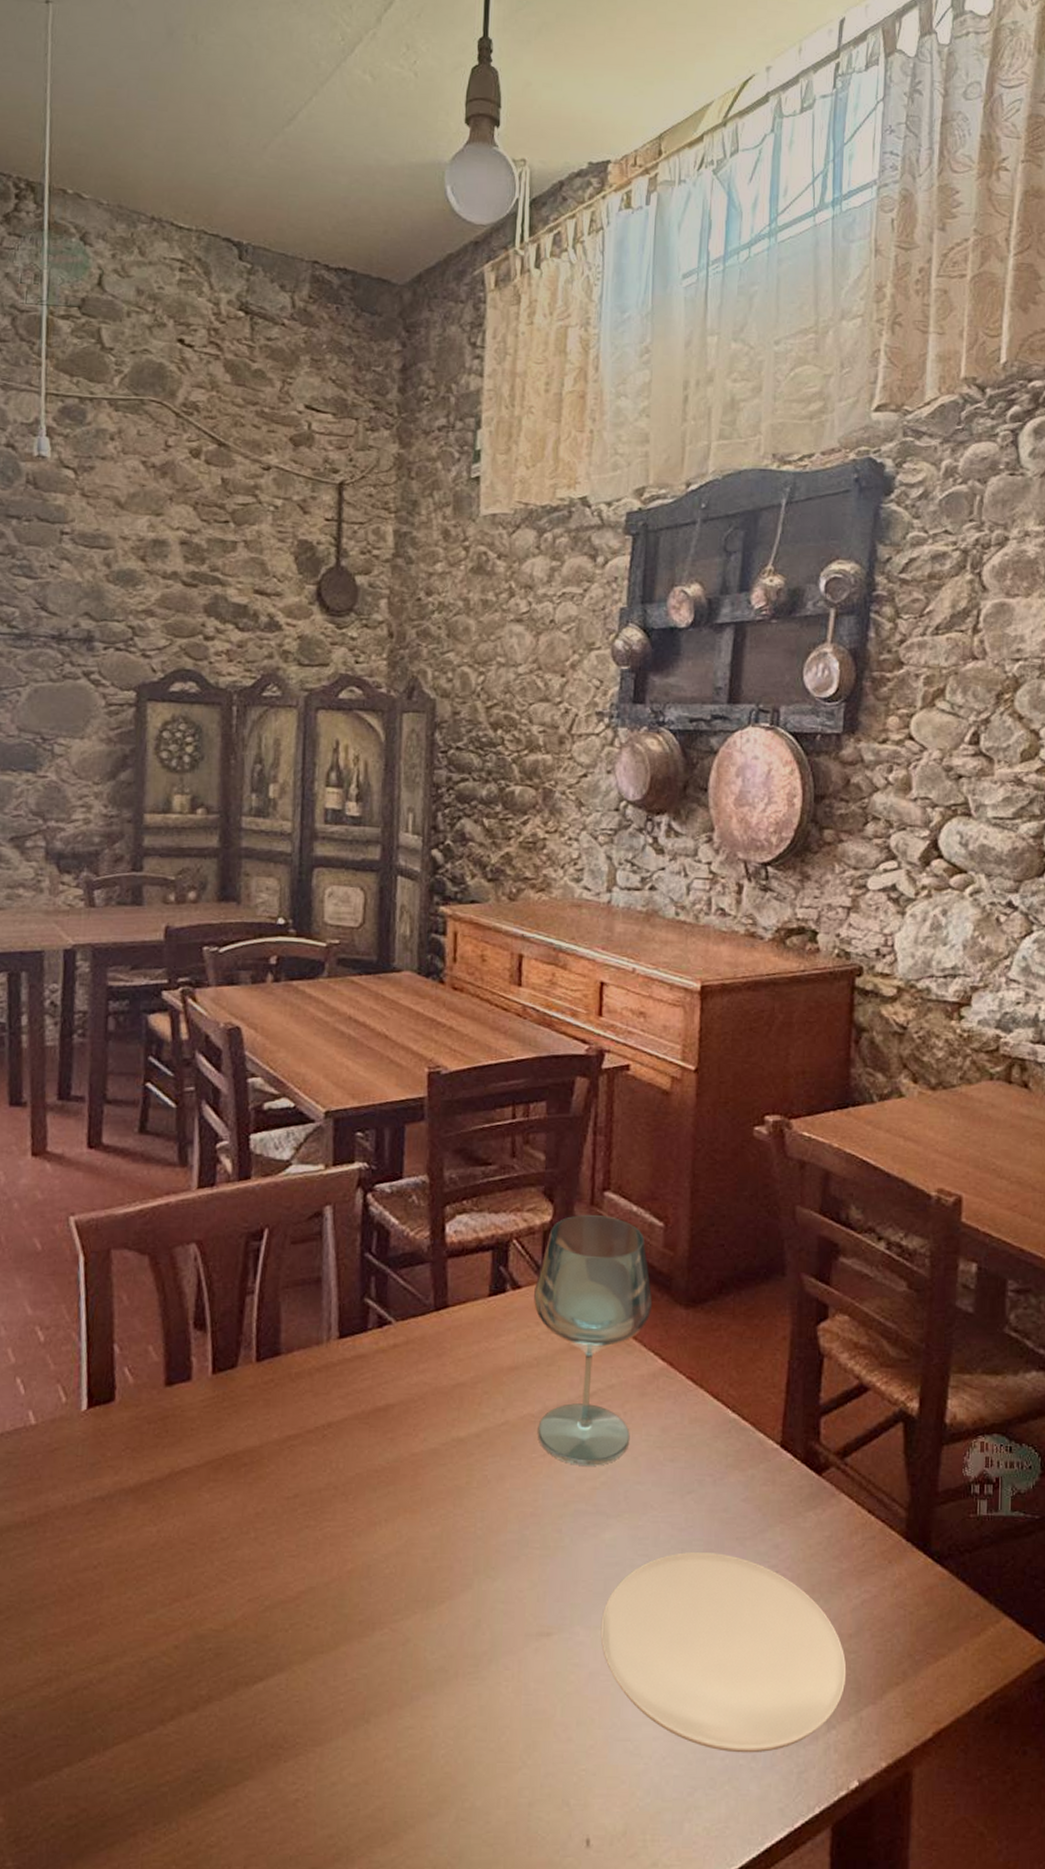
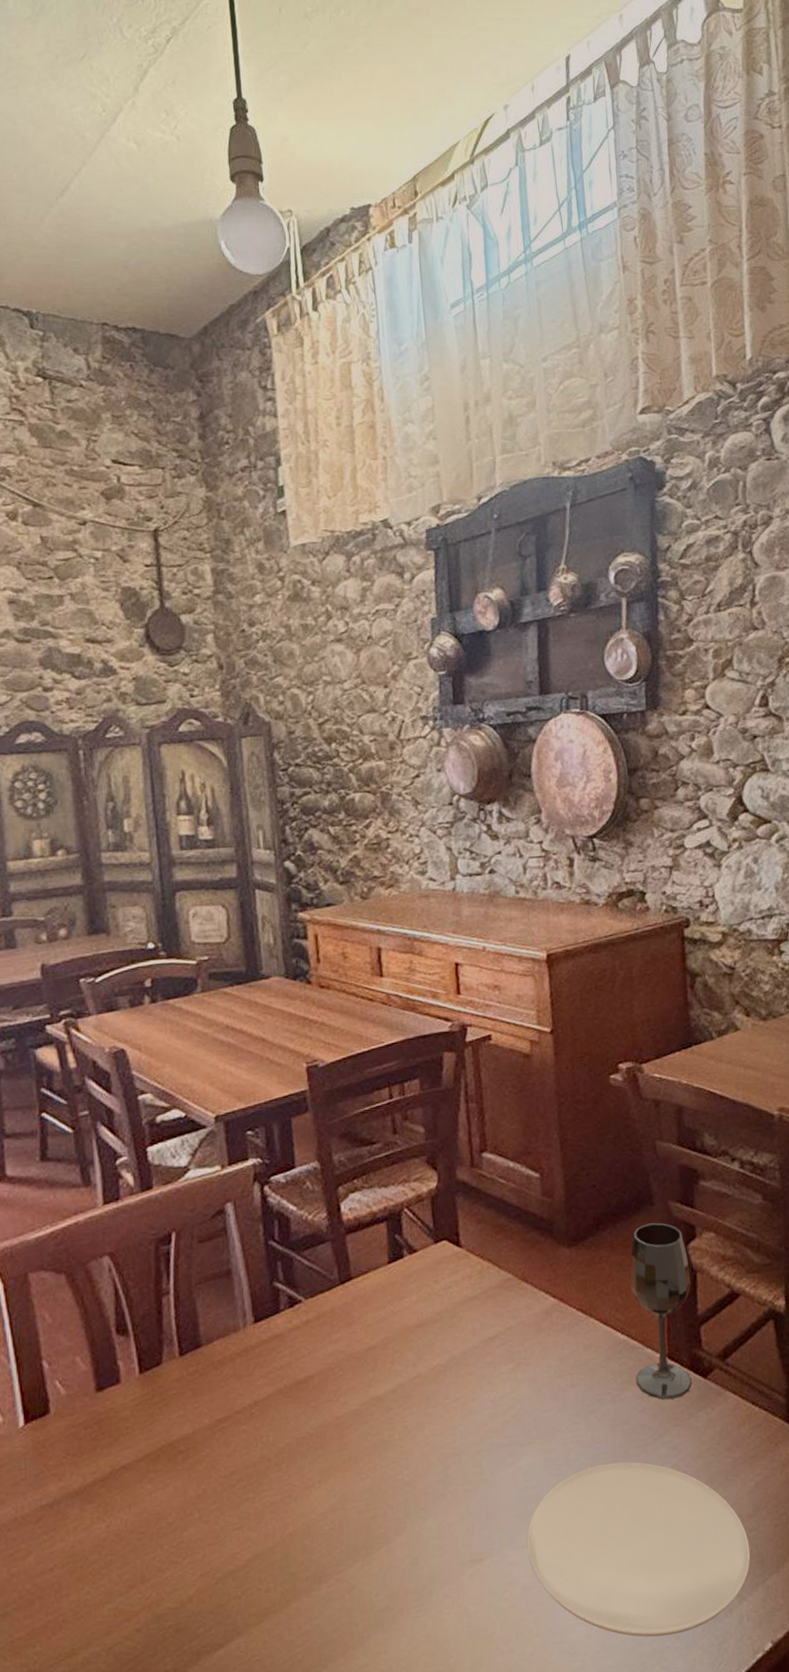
wine glass: present [534,1215,653,1466] -> none [429,1174,539,1404]
wine glass: none [742,1295,817,1493] -> present [629,1222,692,1400]

